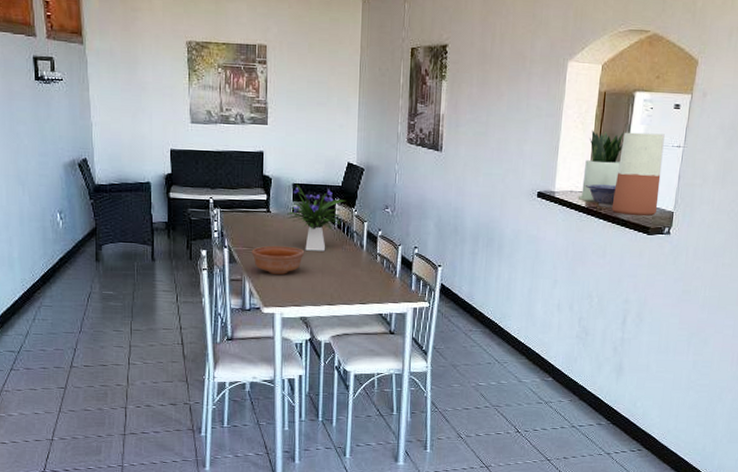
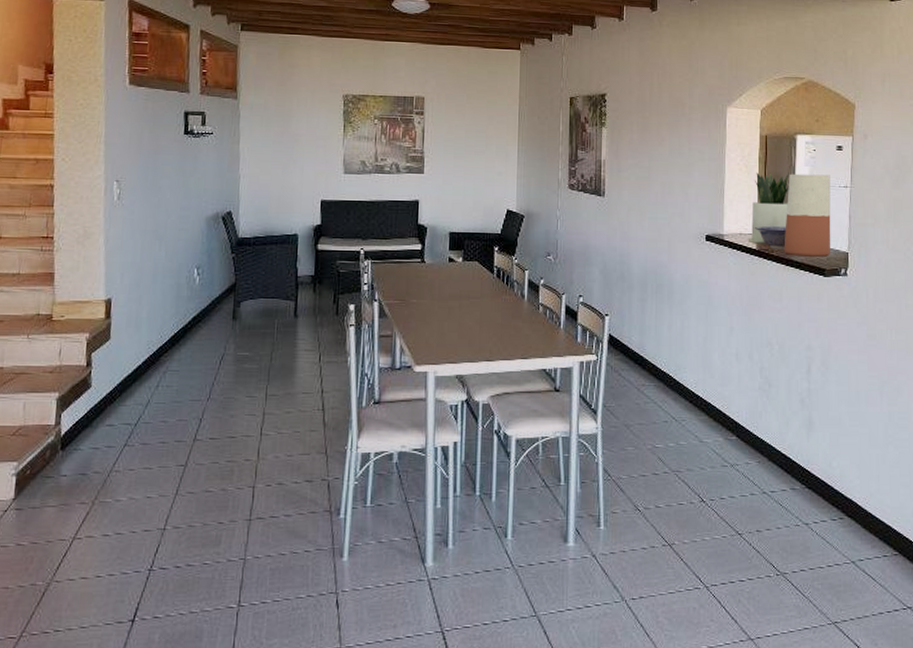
bowl: present [252,245,305,274] -> none [404,297,462,329]
flower arrangement: present [286,183,346,251] -> none [442,232,506,303]

